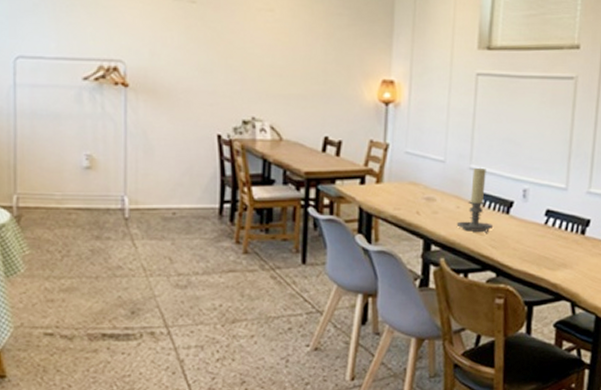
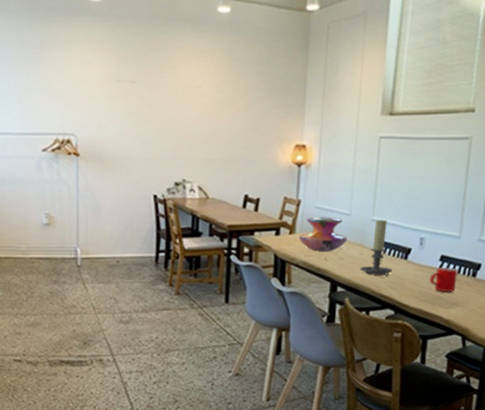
decorative vase: none [387,164,442,203] -> present [298,217,348,251]
mug: none [534,222,565,253] -> present [429,266,458,293]

